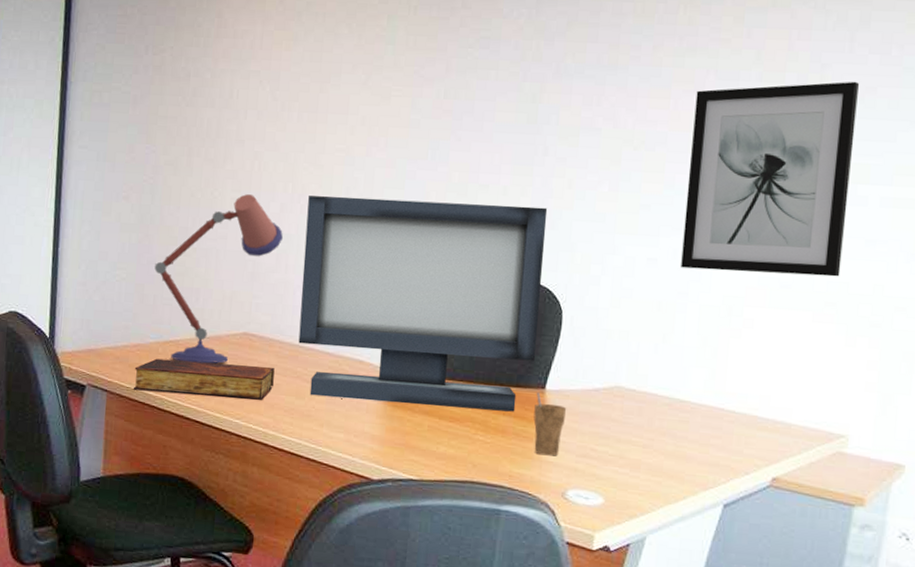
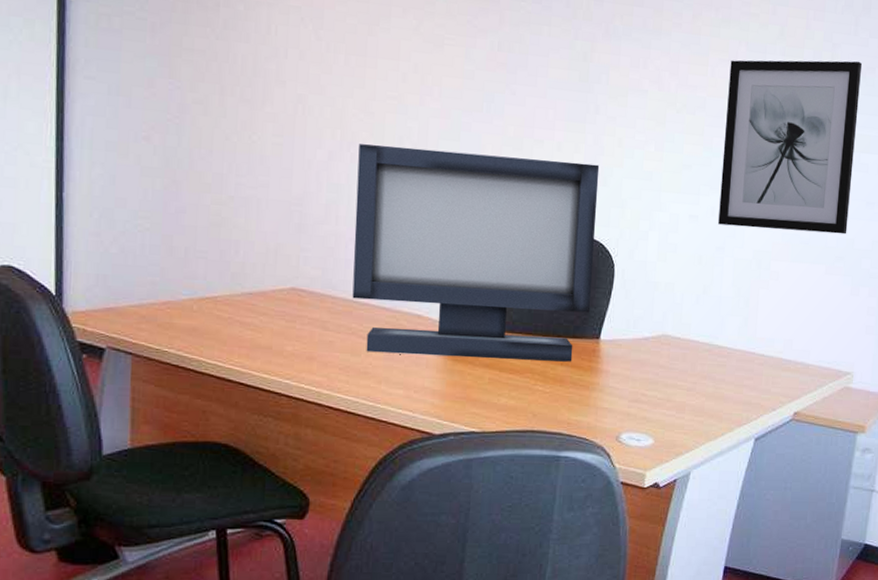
book: present [133,358,275,401] -> none [163,317,327,360]
desk lamp: present [154,194,283,364] -> none [184,140,332,321]
cup: present [533,392,566,456] -> none [589,342,619,403]

